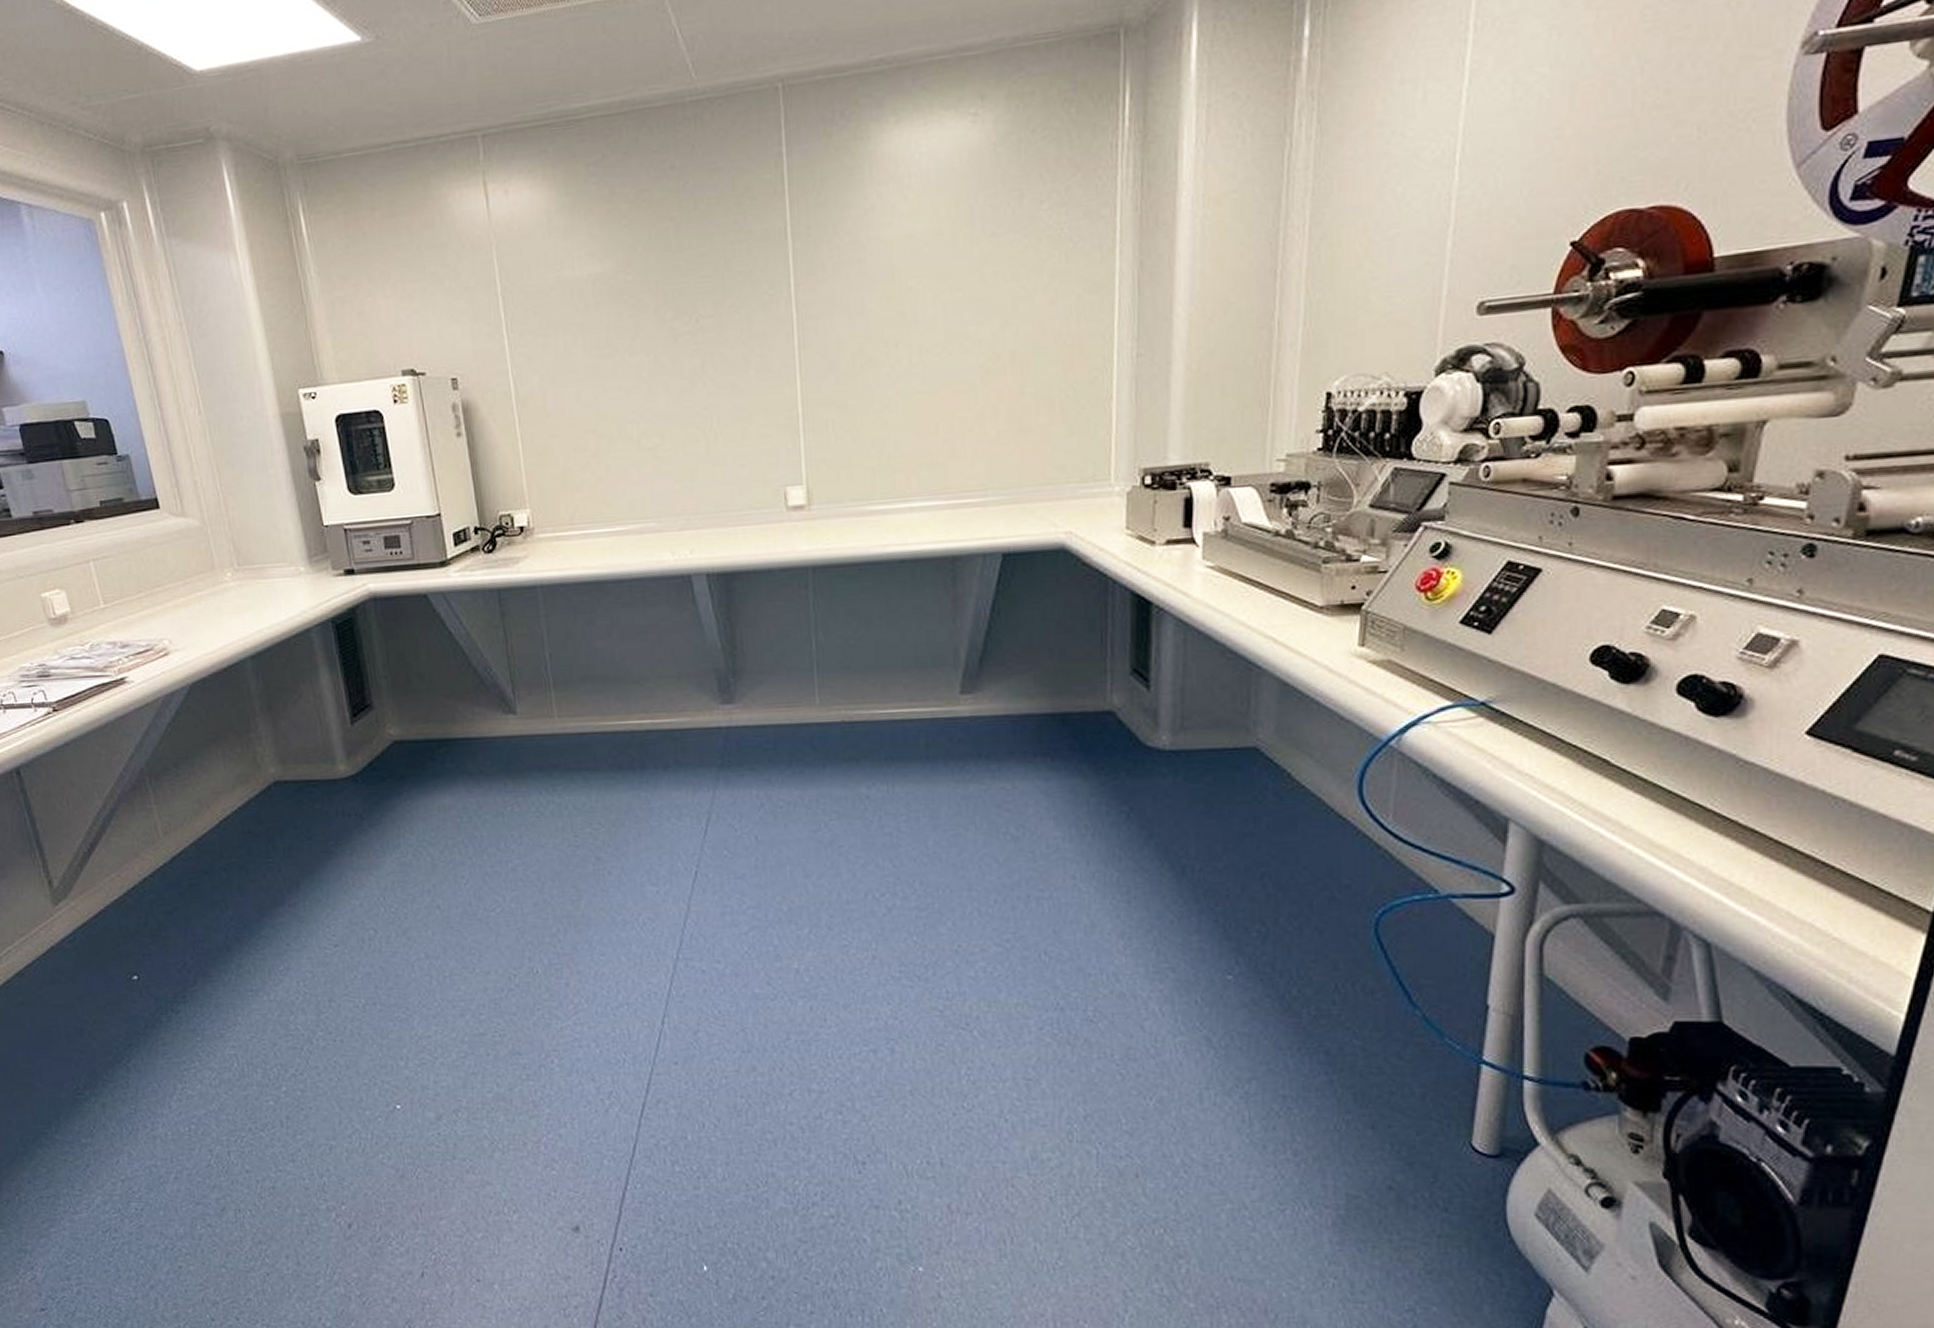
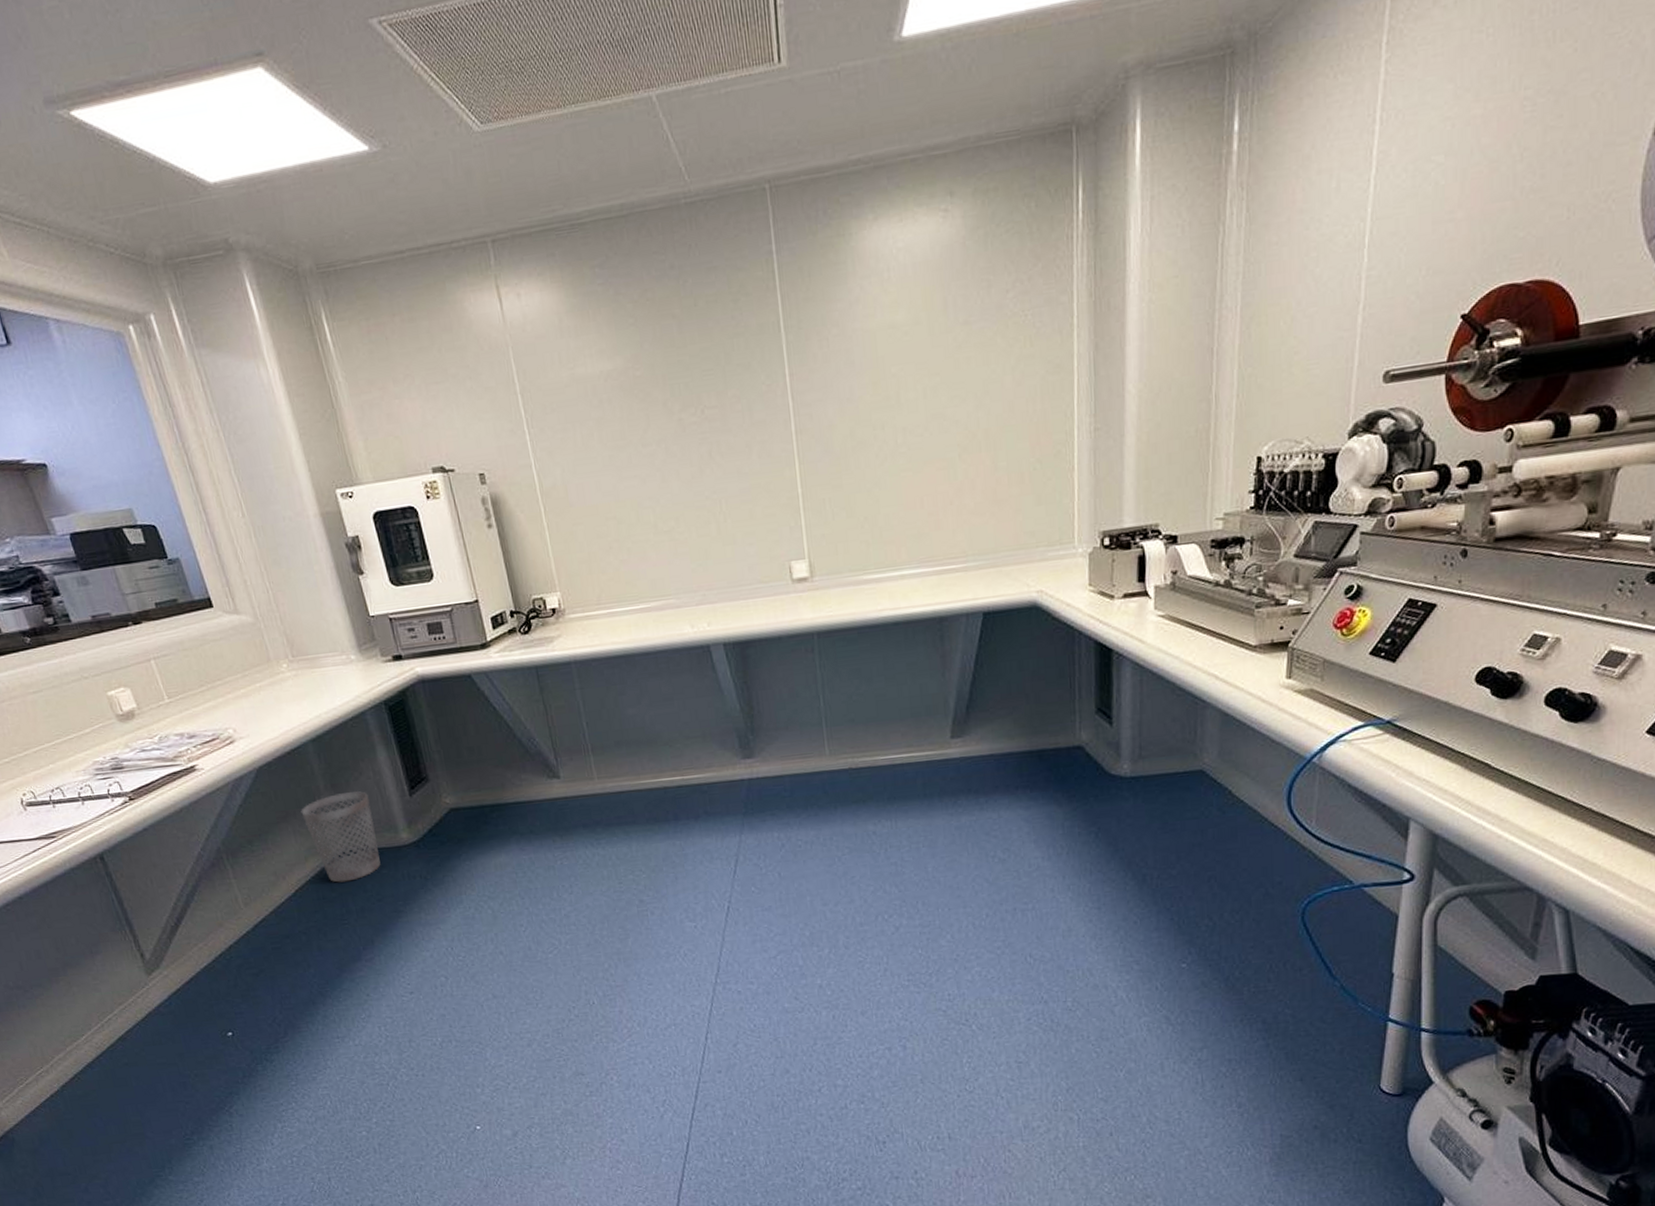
wastebasket: none [232,716,314,816] -> present [300,791,381,883]

